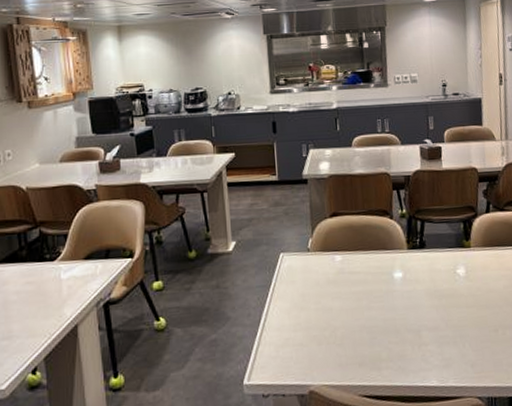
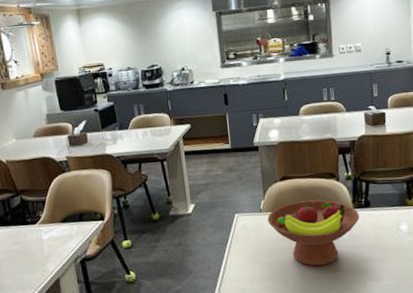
fruit bowl: none [315,239,414,314] -> present [267,199,360,267]

